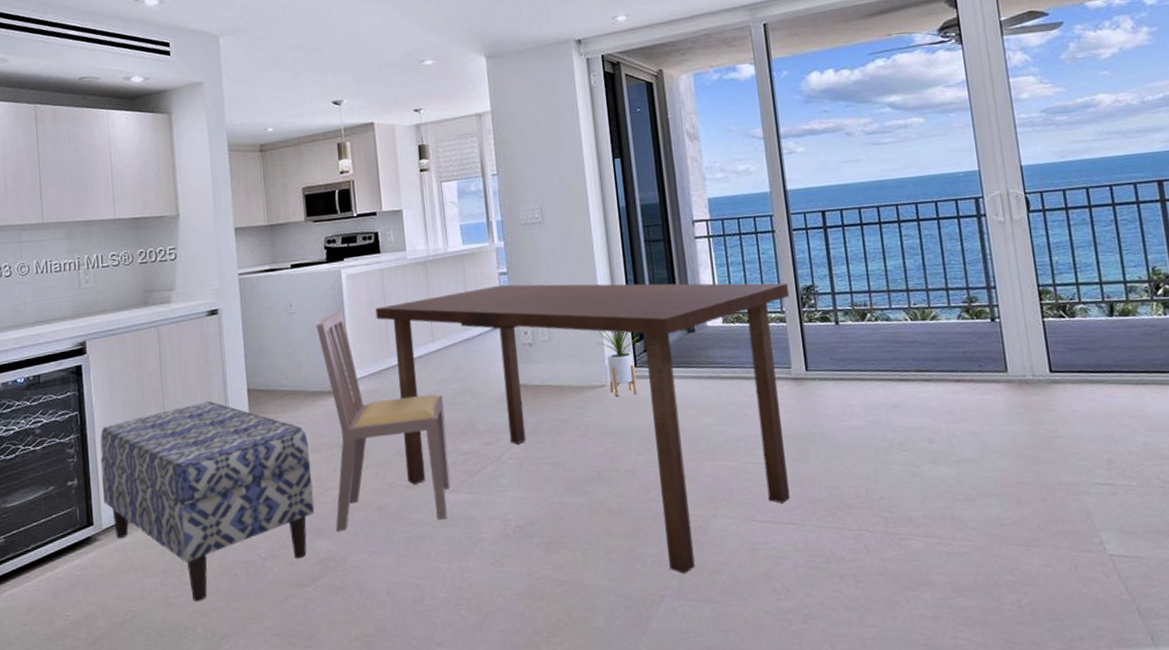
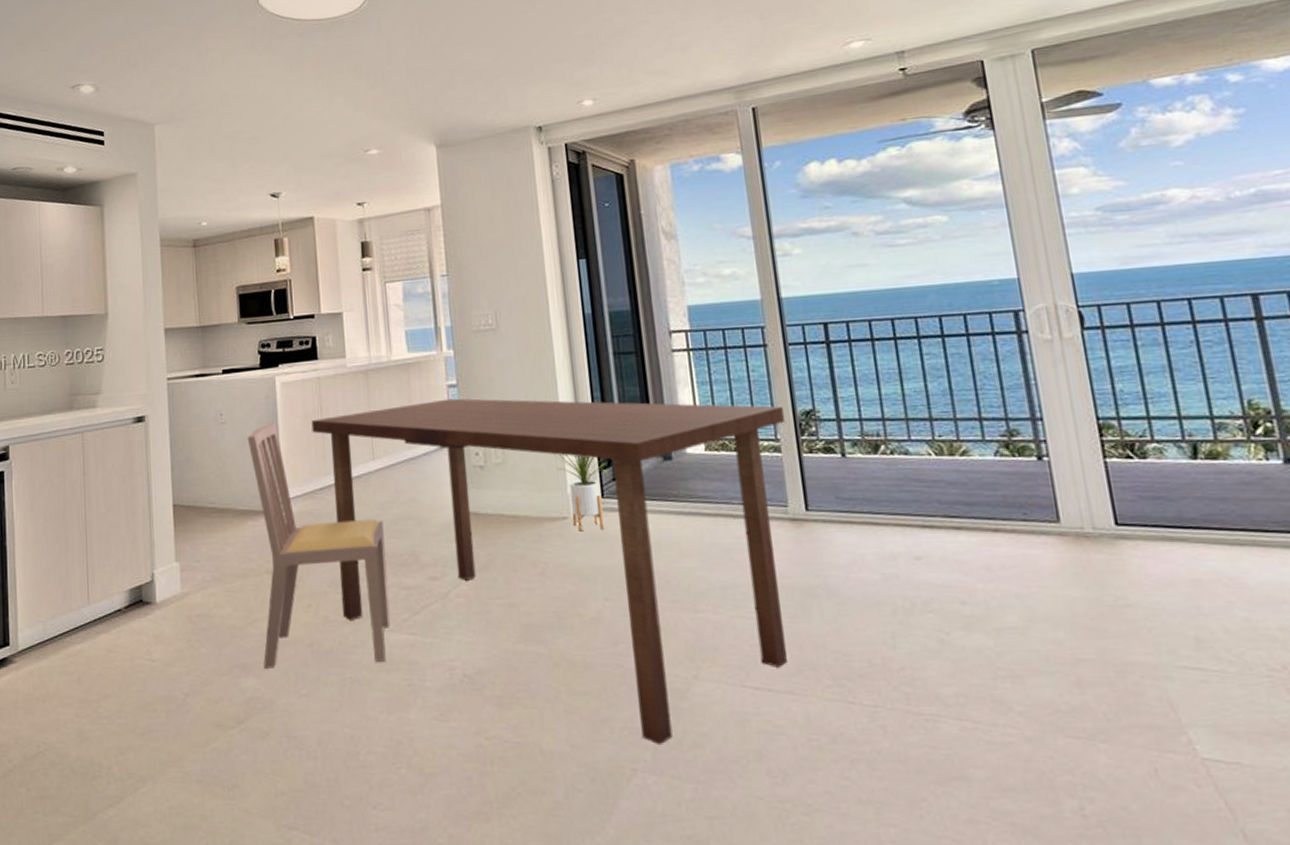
bench: present [100,401,315,603] -> none [19,516,241,738]

